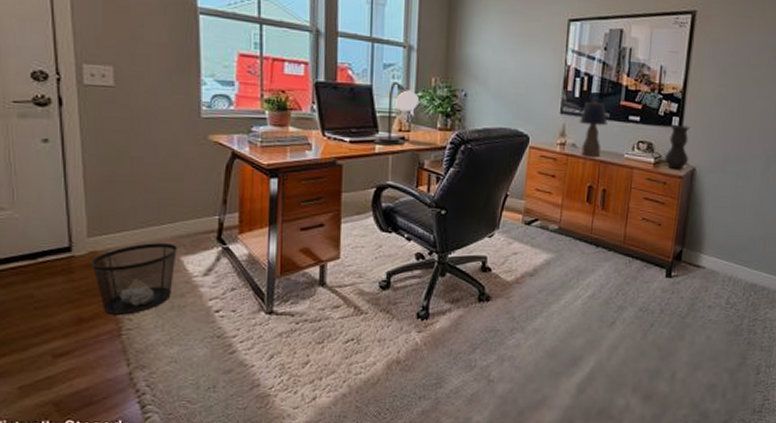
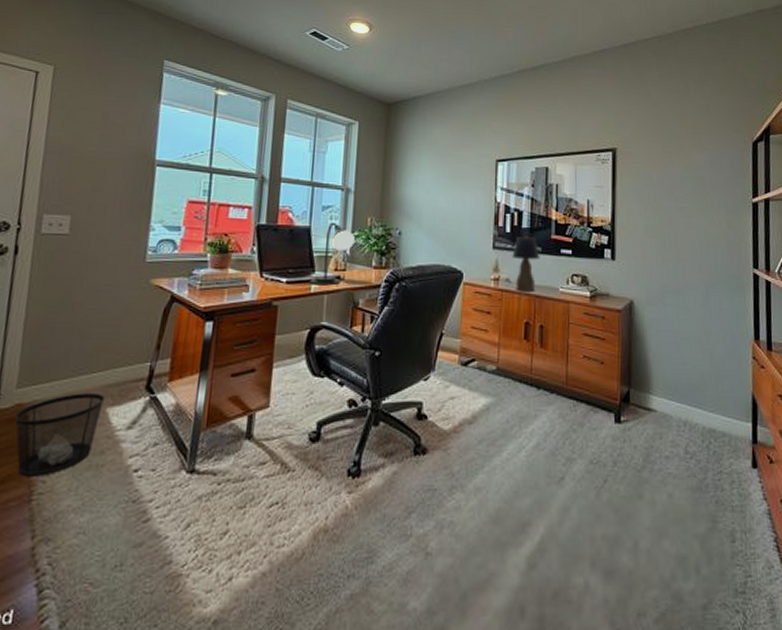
vase: present [665,125,691,170] -> none [601,257,624,303]

